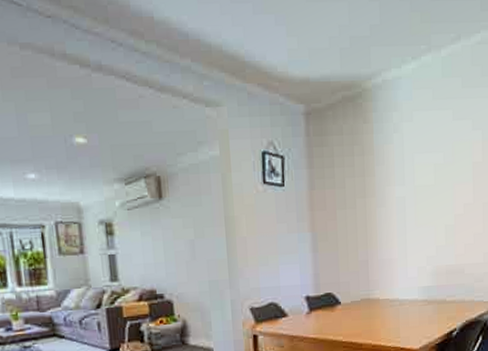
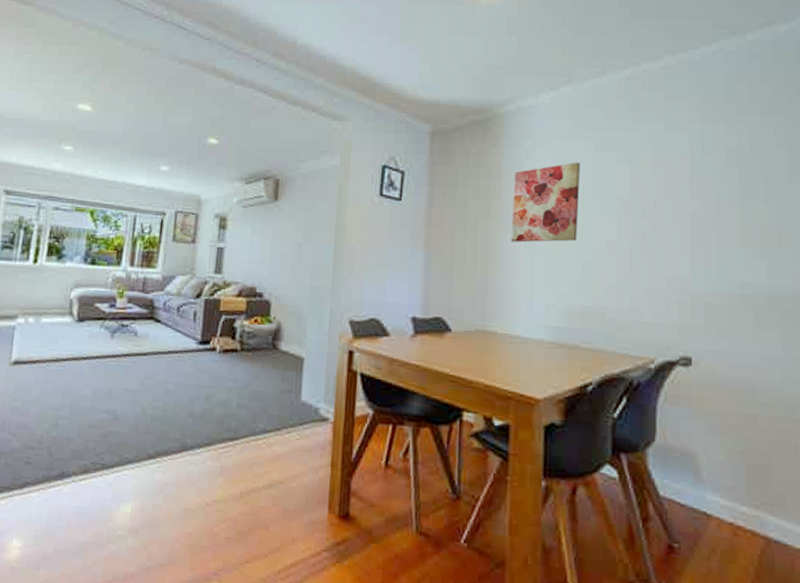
wall art: none [384,132,441,215] -> present [510,162,580,243]

